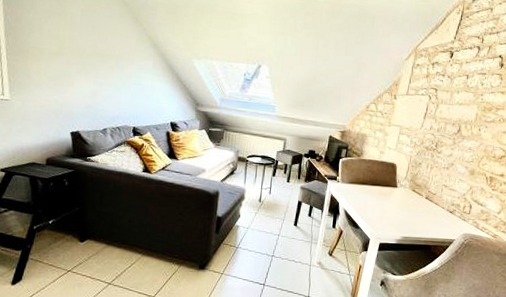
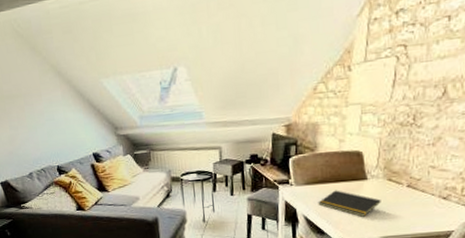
notepad: none [357,192,405,218] -> present [318,190,381,217]

